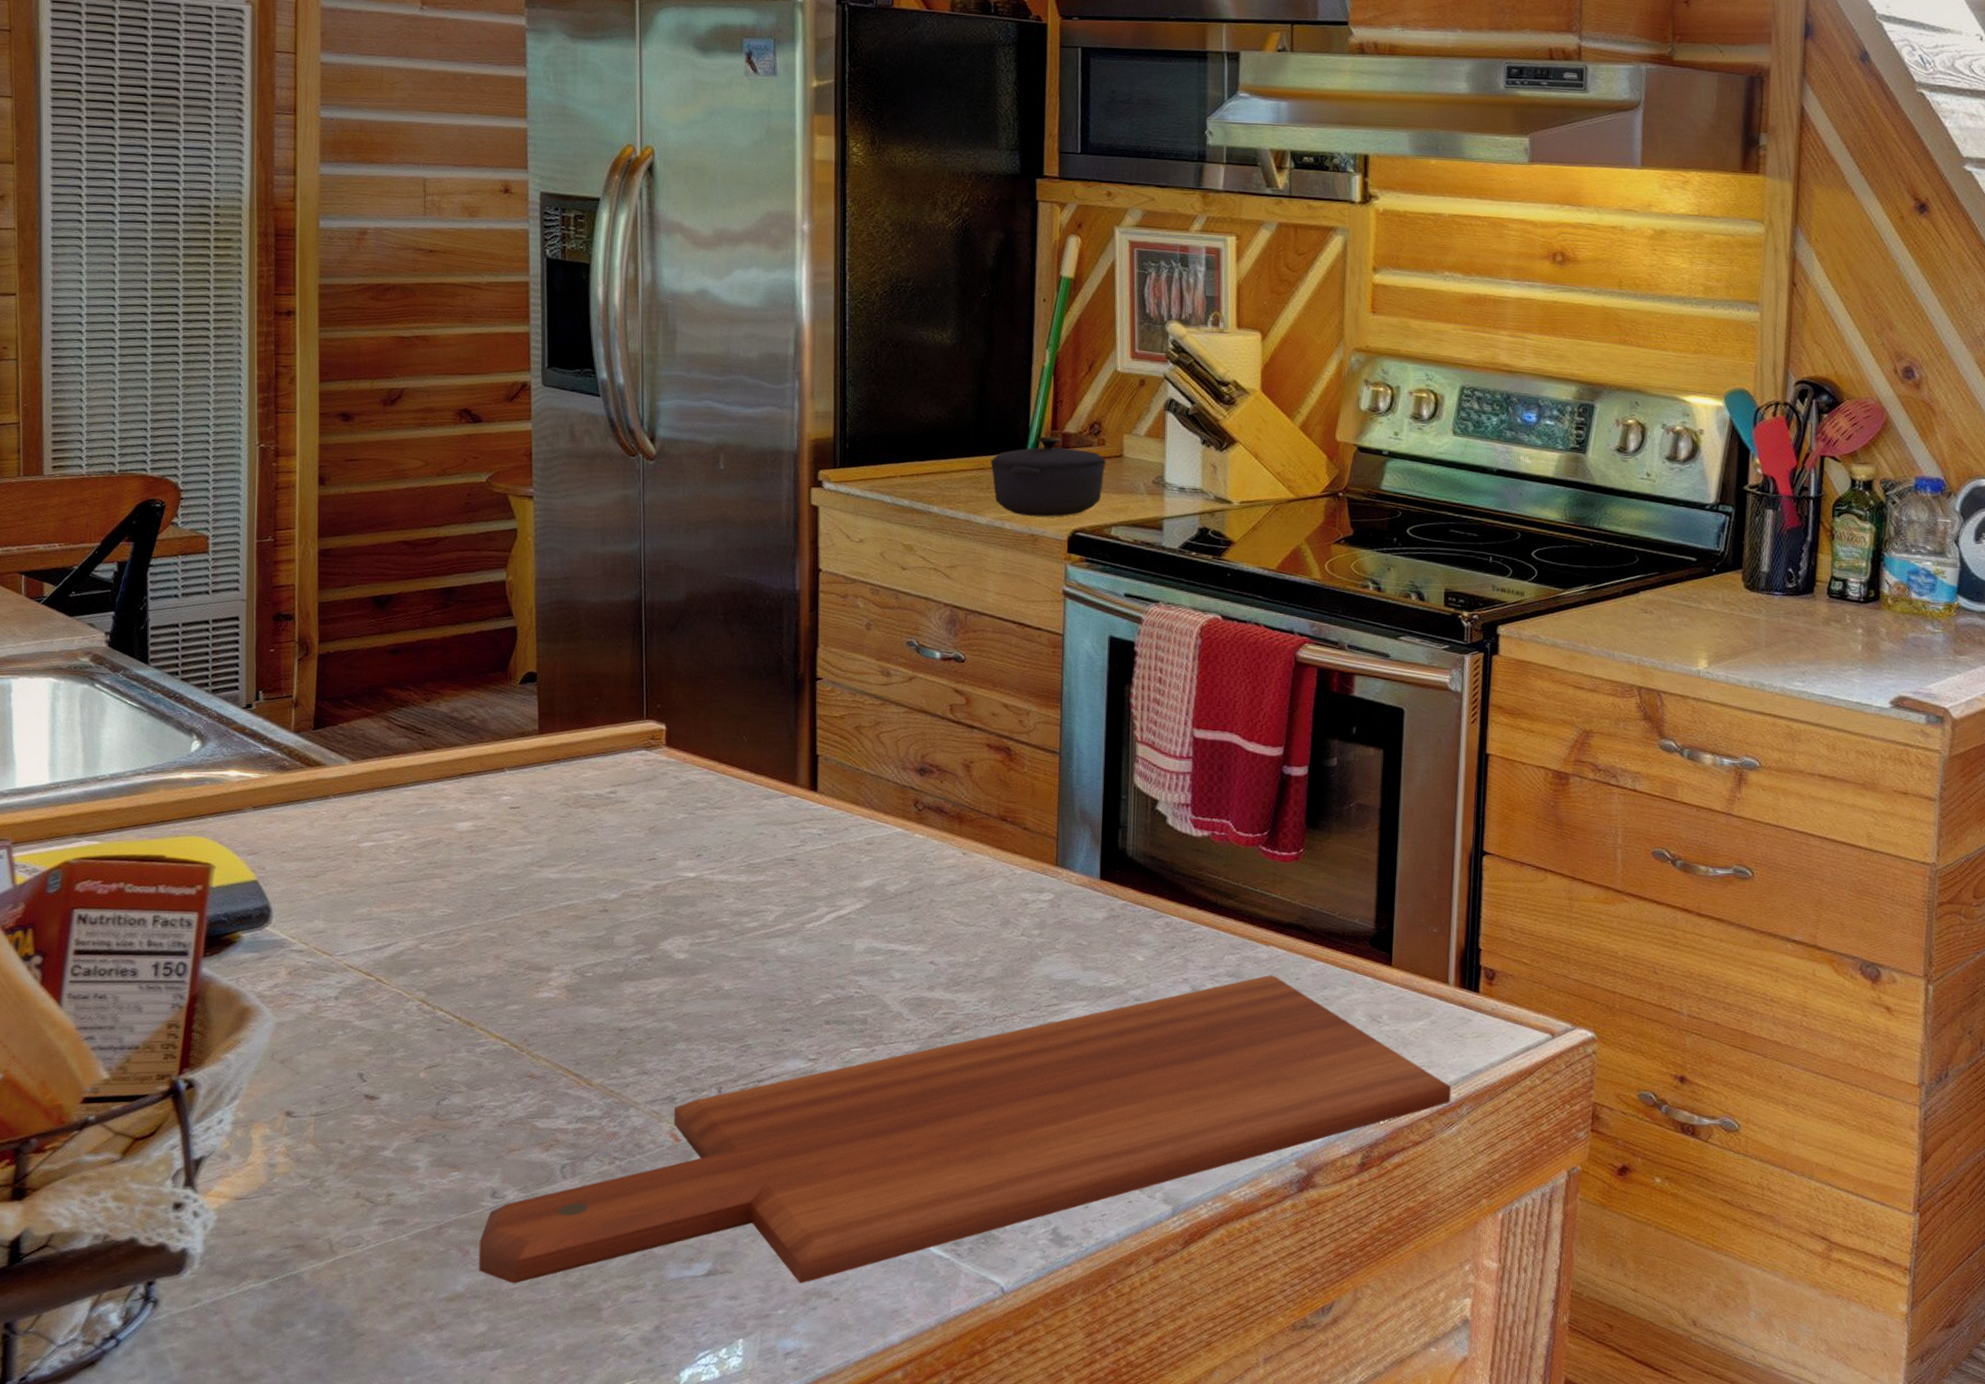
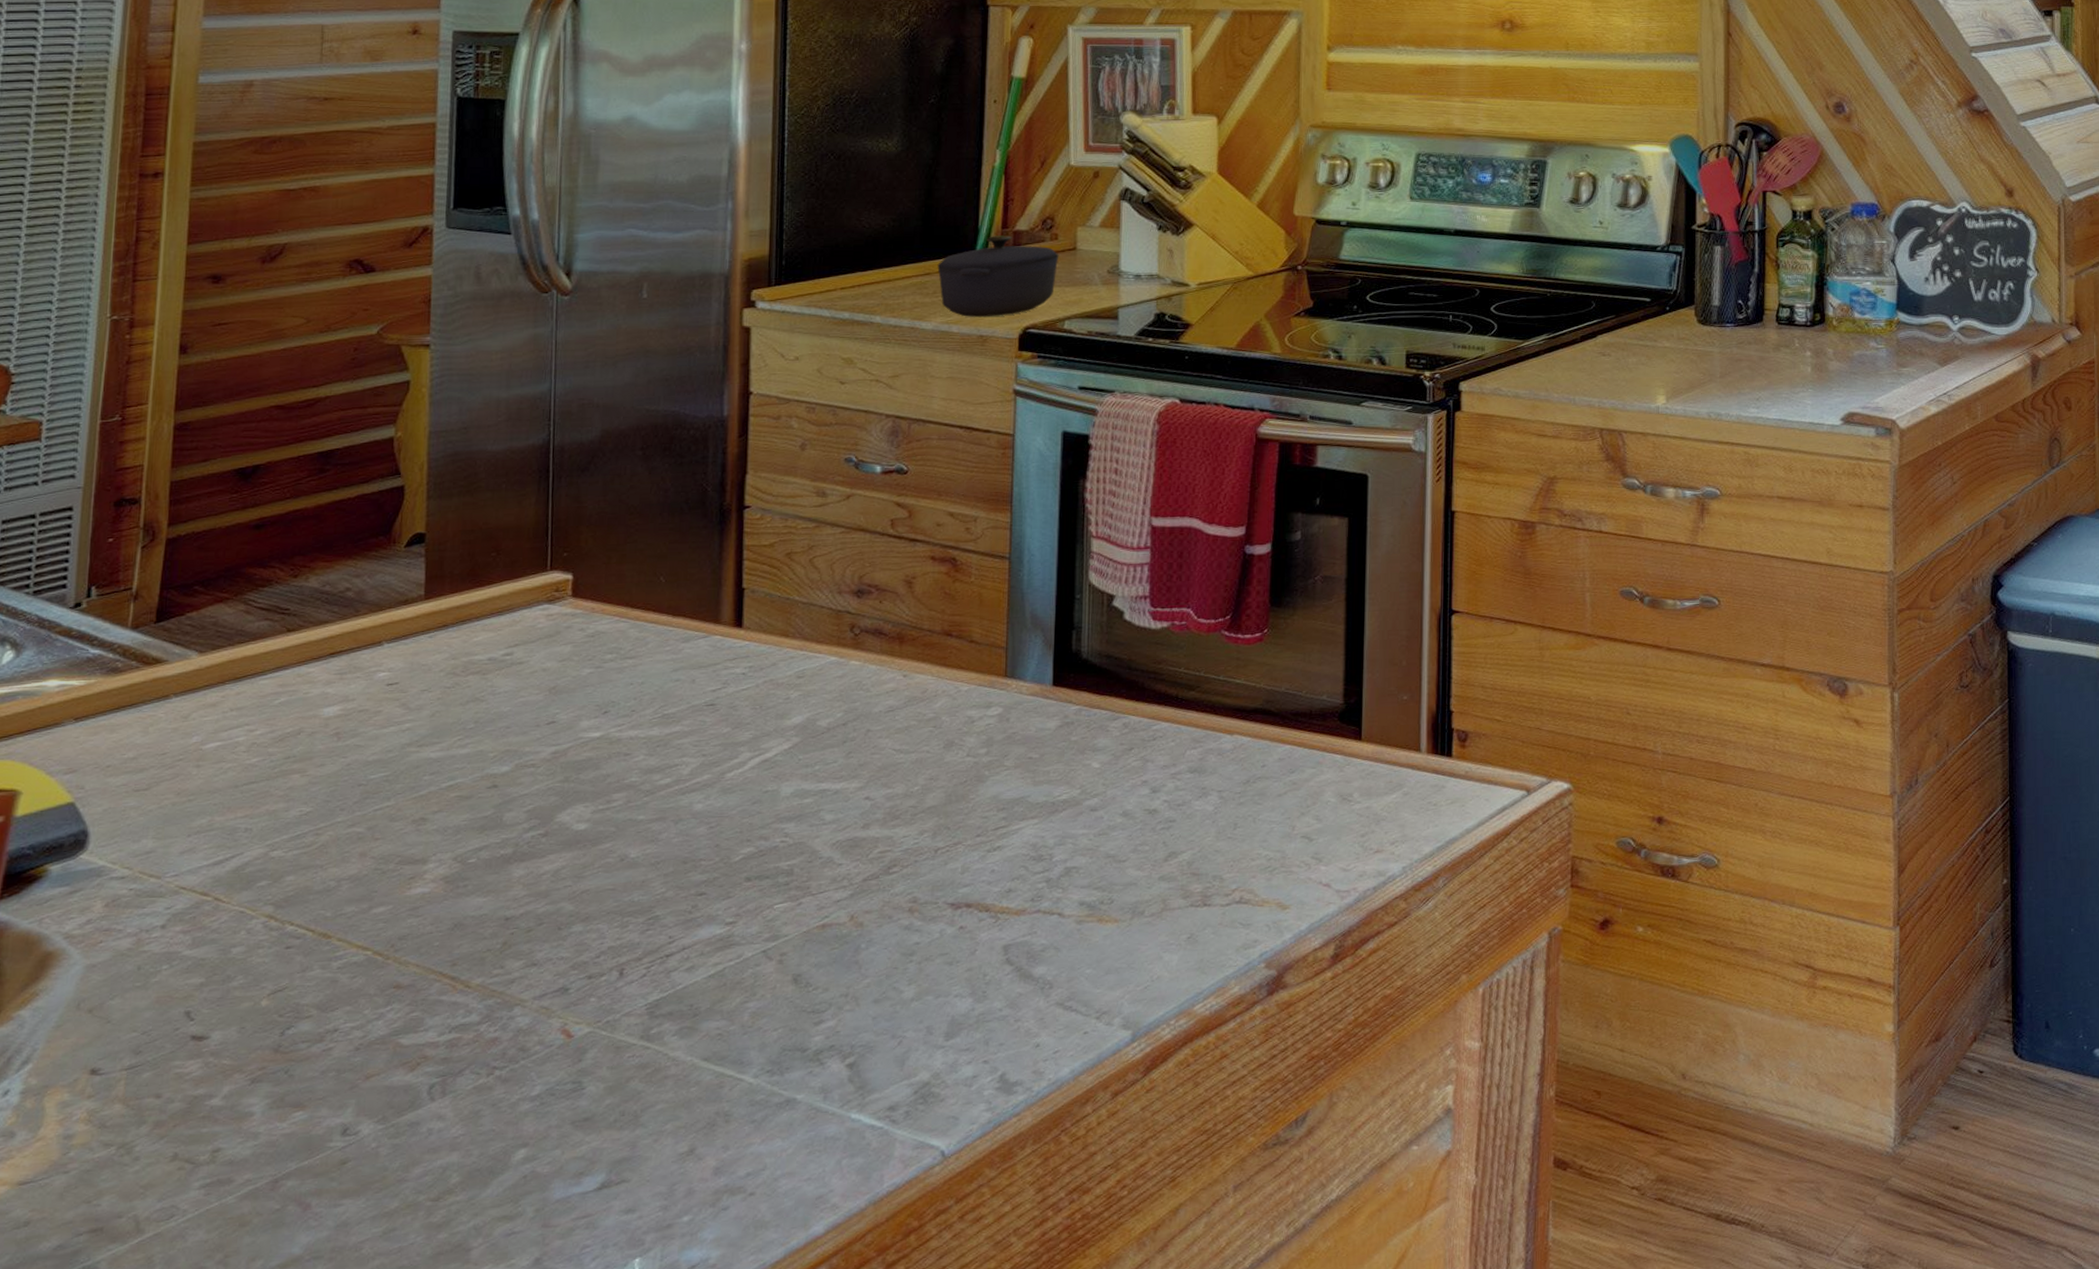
cutting board: present [479,974,1452,1284] -> none [322,764,1427,1235]

